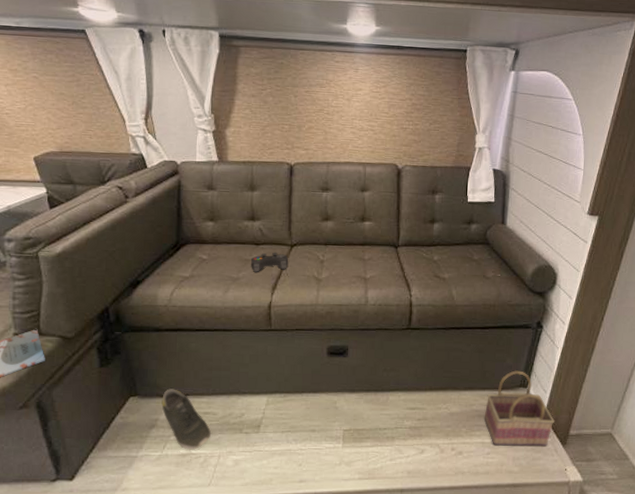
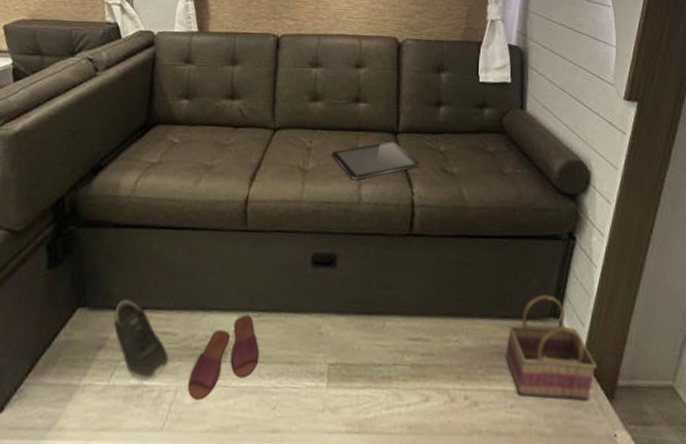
slippers: none [229,396,287,462] -> present [188,314,260,400]
control: present [251,252,289,273] -> none [227,136,271,161]
tablet: none [341,254,418,287] -> present [331,142,422,181]

